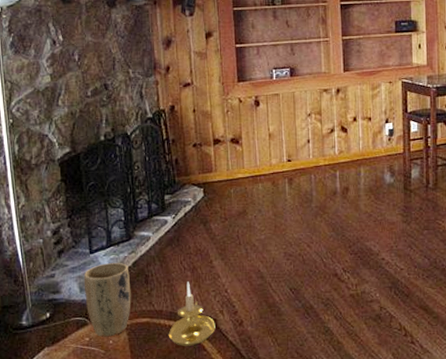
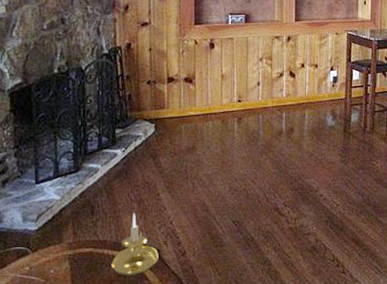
plant pot: present [83,262,131,337] -> none [27,193,76,266]

